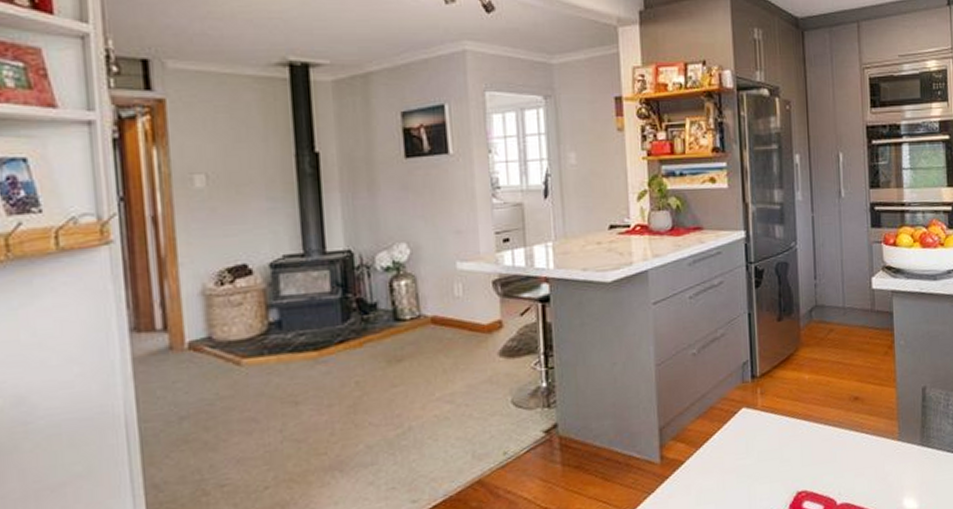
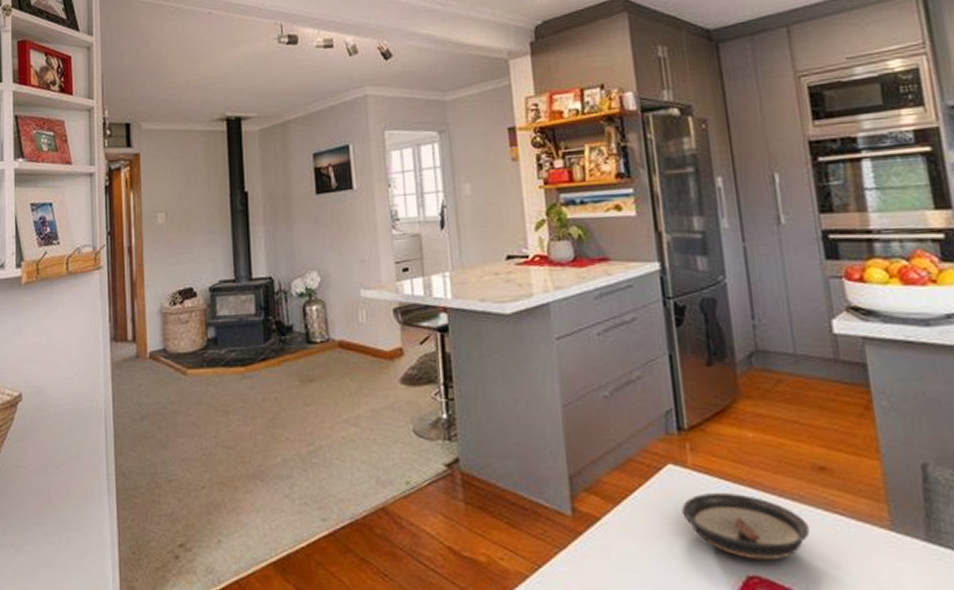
saucer: none [751,426,844,479] -> present [681,493,810,561]

